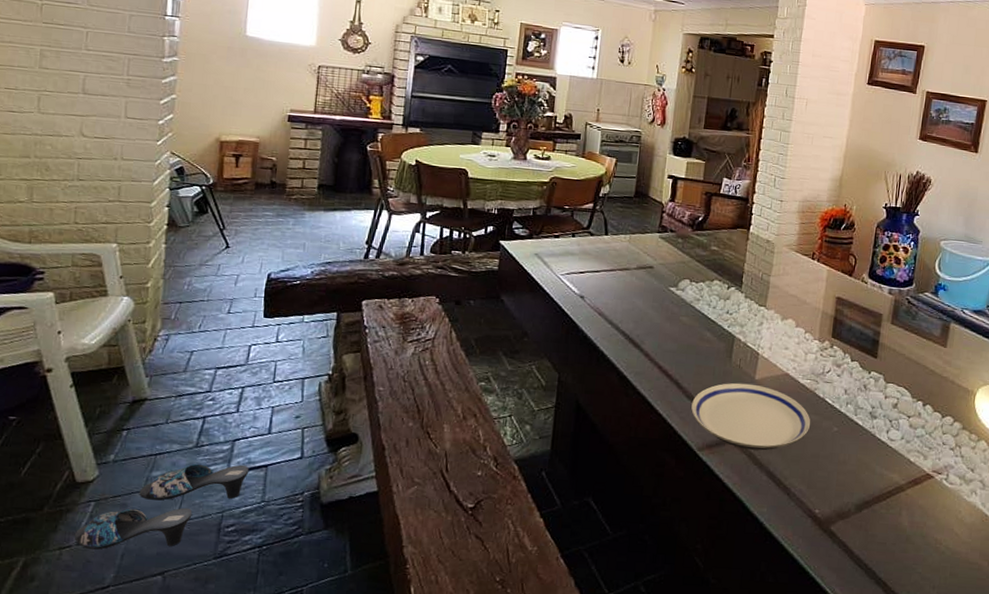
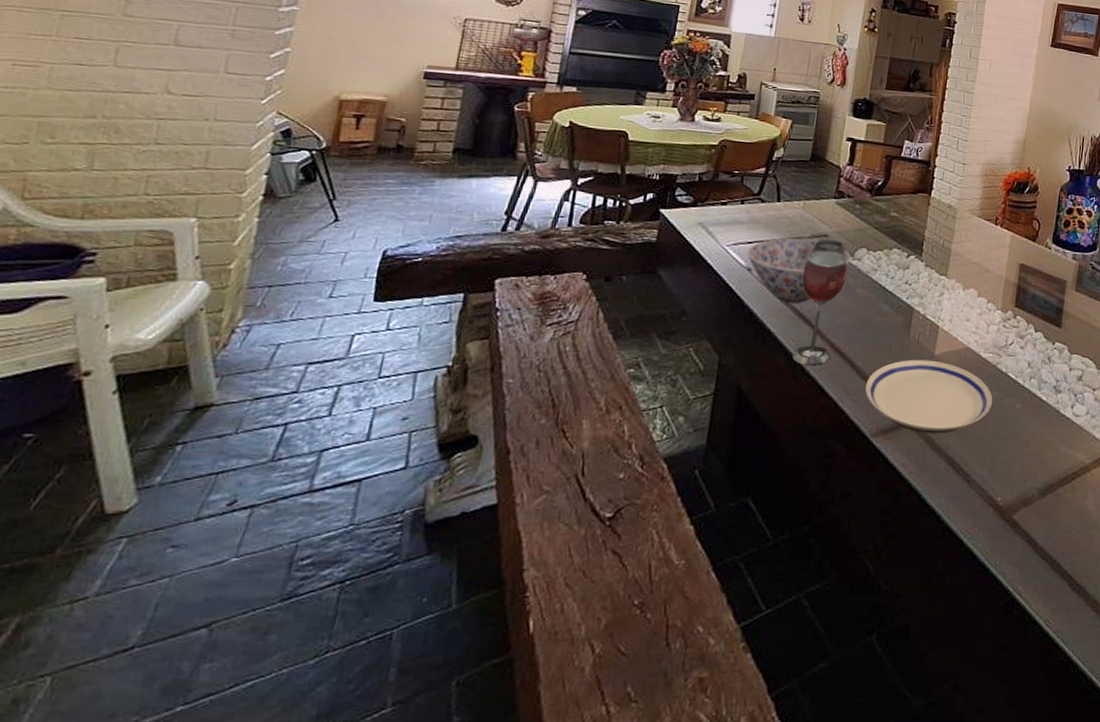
slippers: present [75,463,249,550] -> none [94,480,338,600]
bowl: none [579,269,676,329] -> present [747,238,852,304]
wineglass: none [624,270,673,386] -> present [792,239,848,366]

